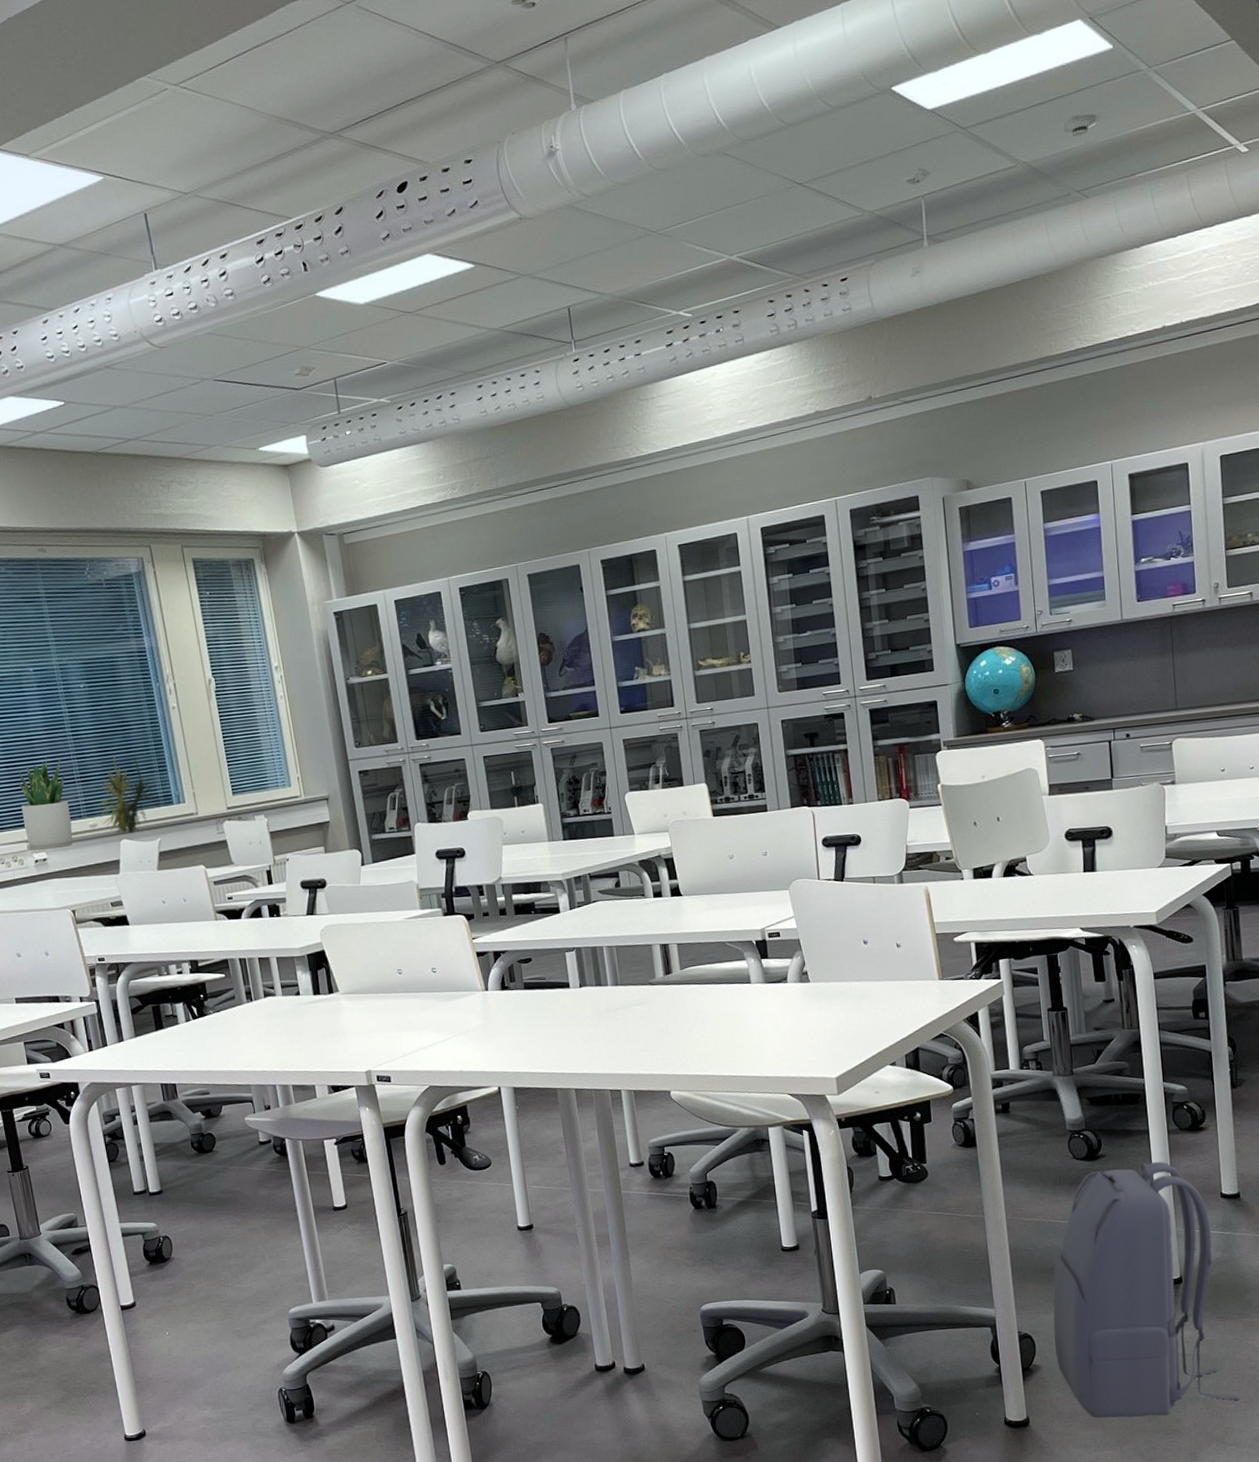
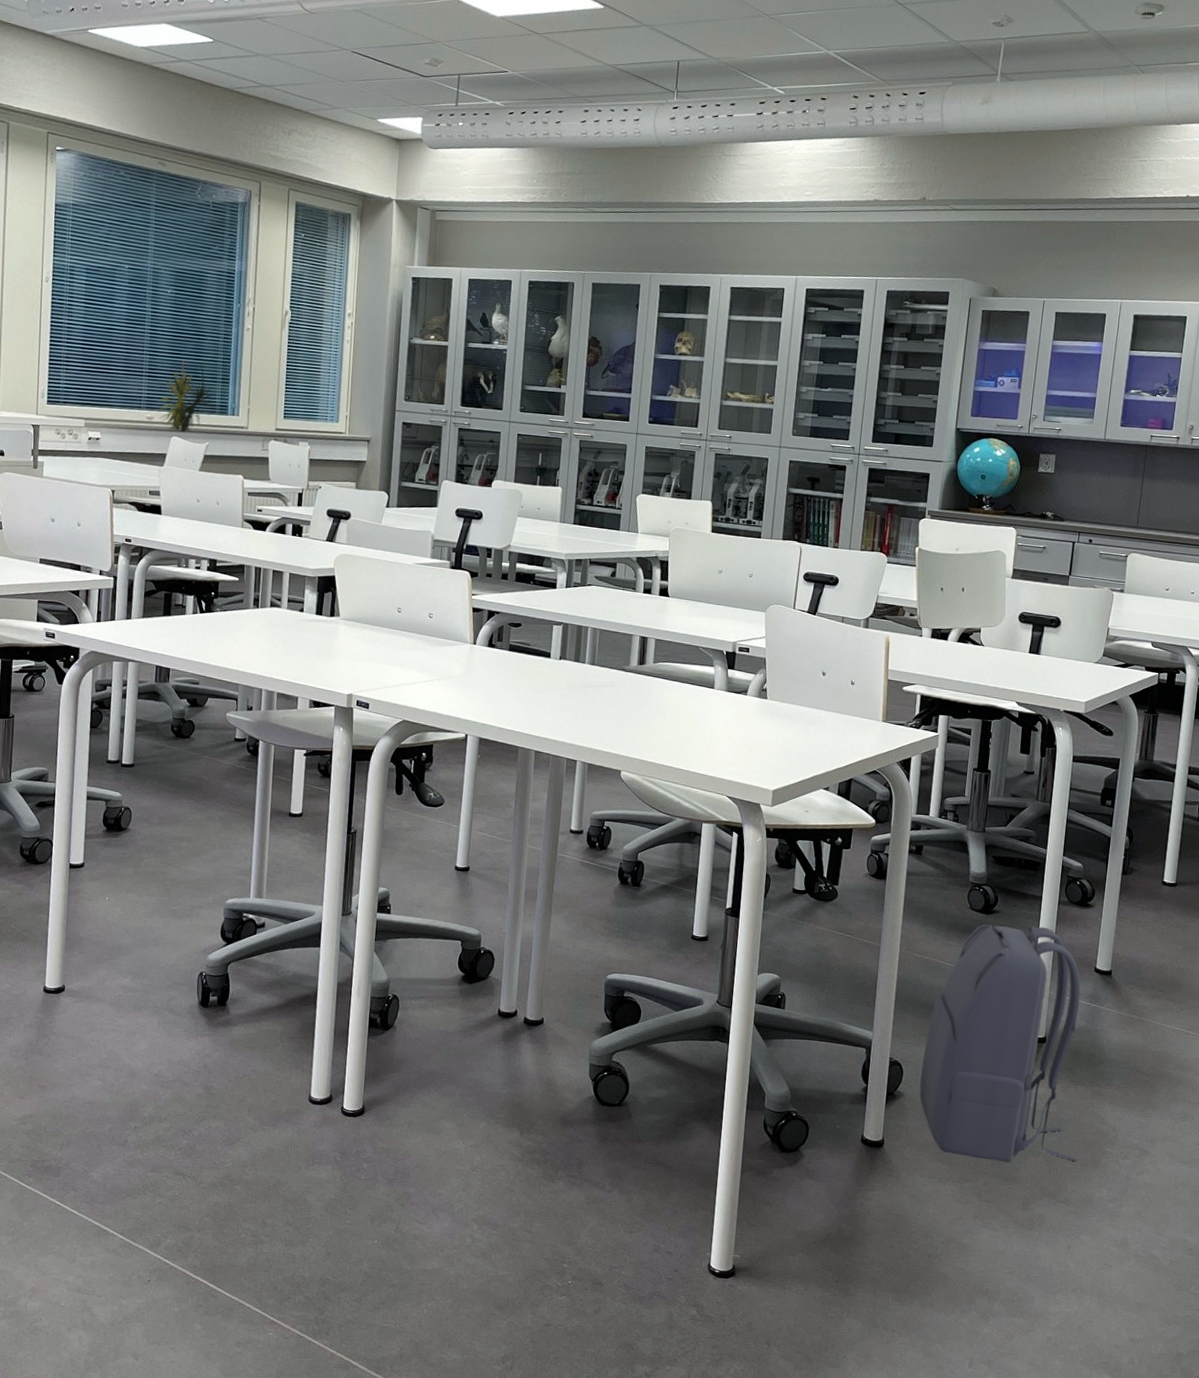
planter: present [17,756,73,851] -> none [86,347,135,432]

